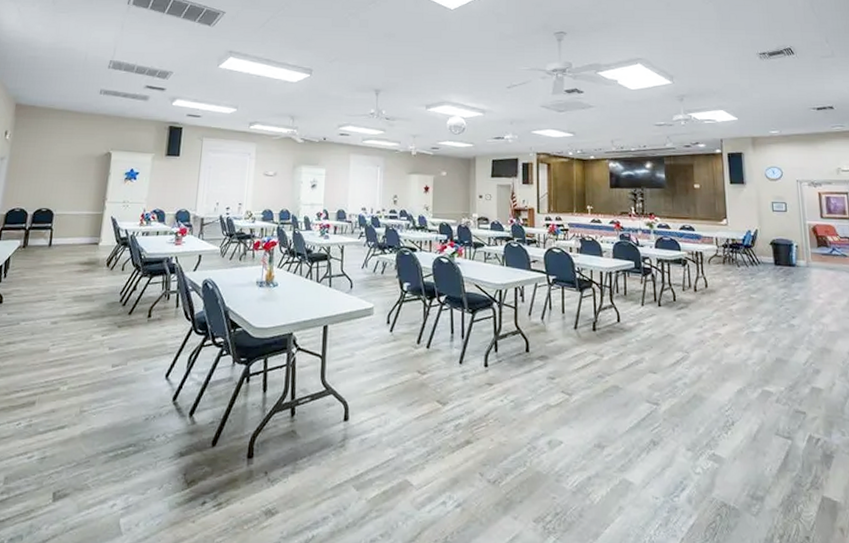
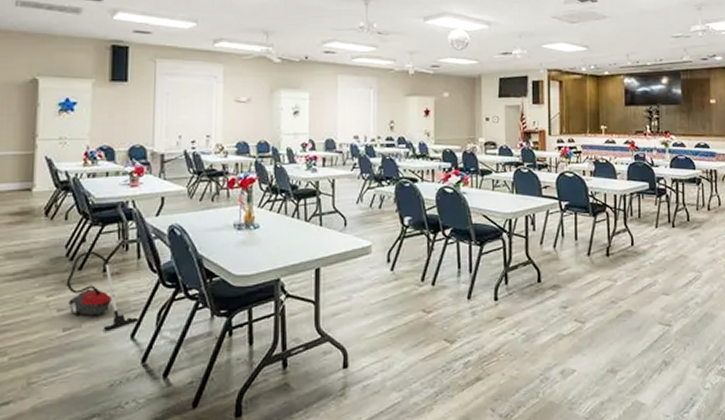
vacuum cleaner: none [118,298,174,369] -> present [66,251,139,330]

